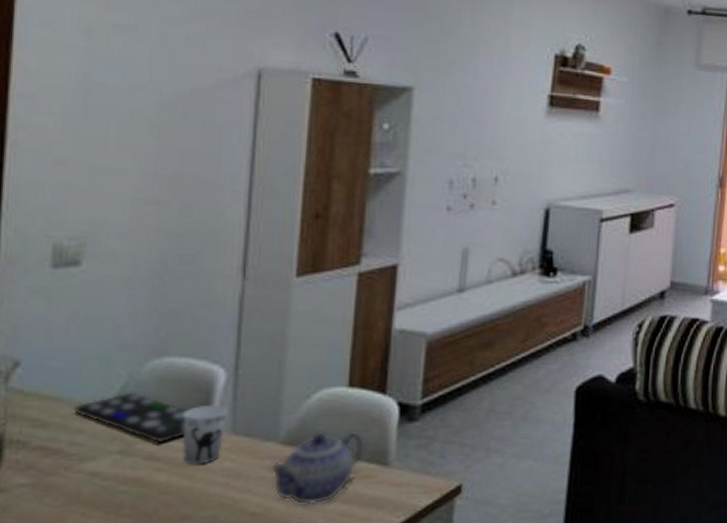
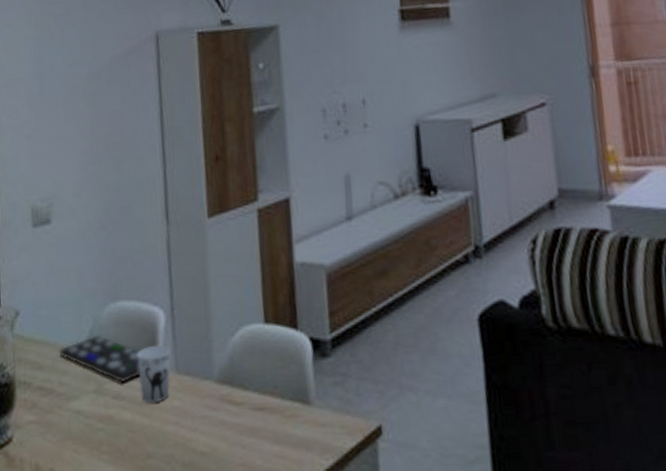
teapot: present [270,431,365,505] -> none [210,368,288,445]

